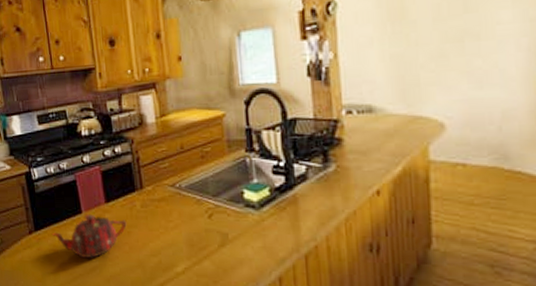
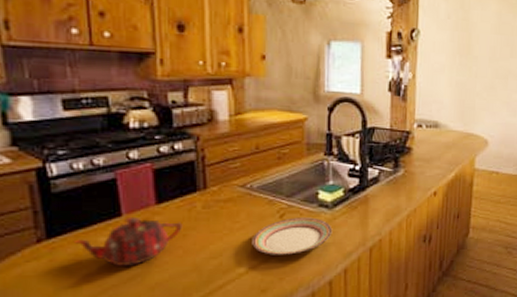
plate: none [185,218,262,257] -> present [252,217,333,255]

